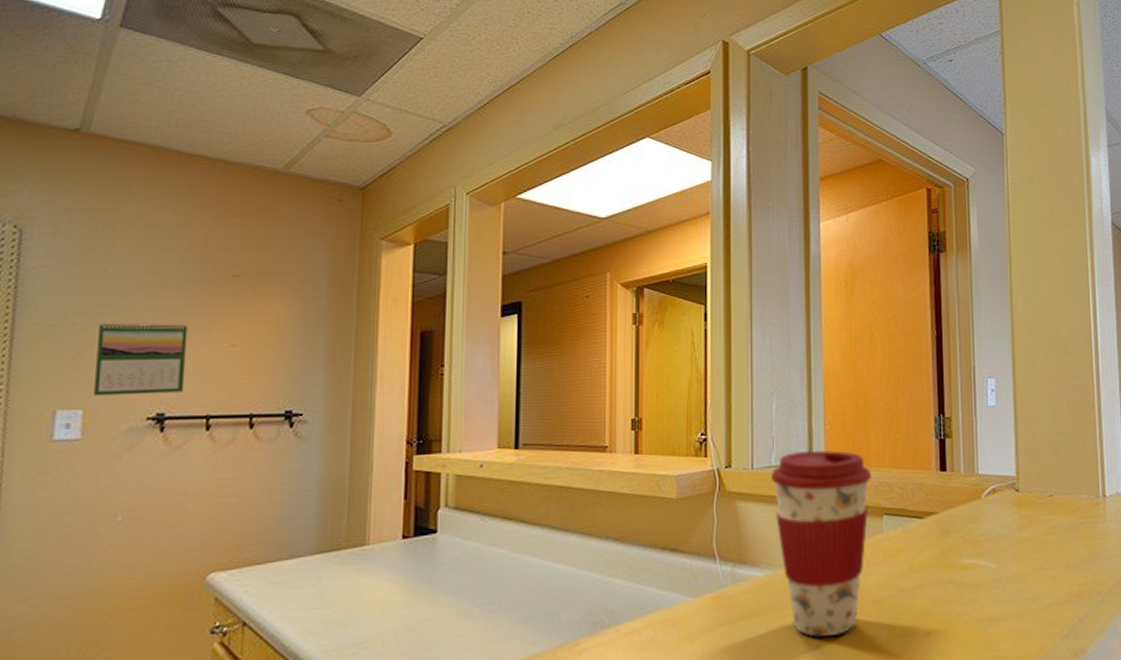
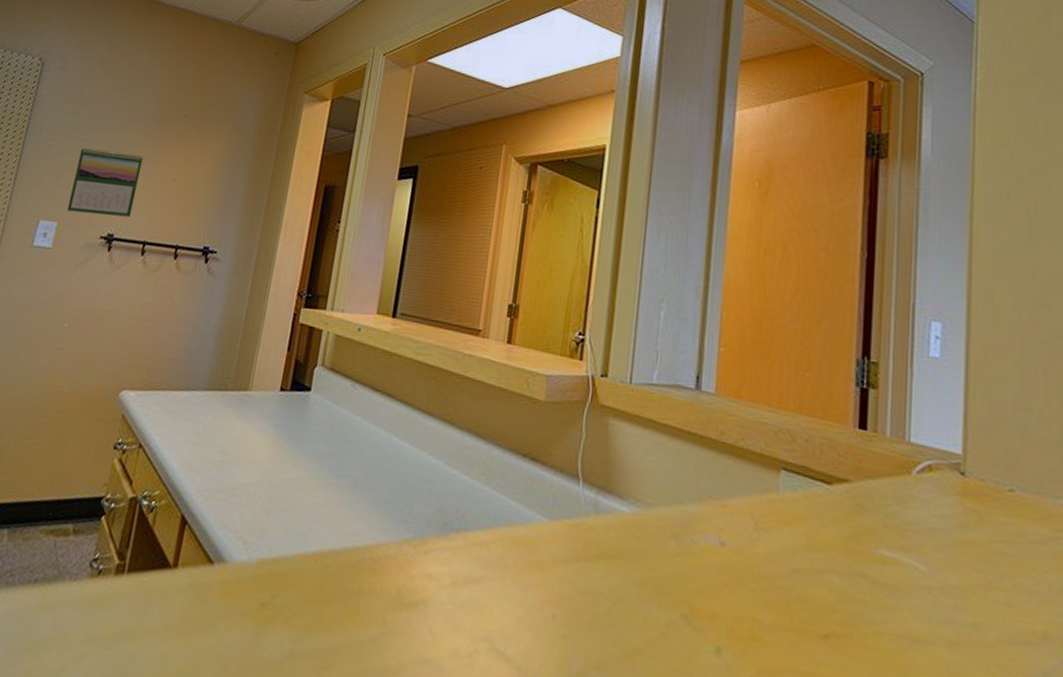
coffee cup: present [771,450,872,637] -> none [650,371,771,608]

